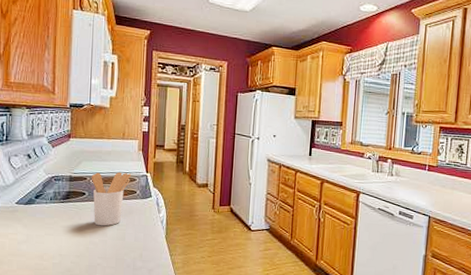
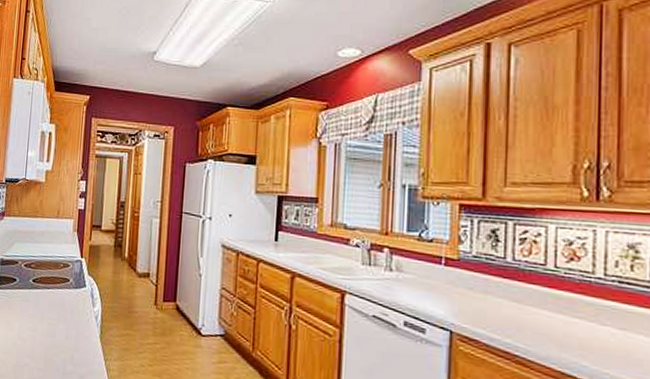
utensil holder: present [91,171,132,226] -> none [22,255,65,319]

